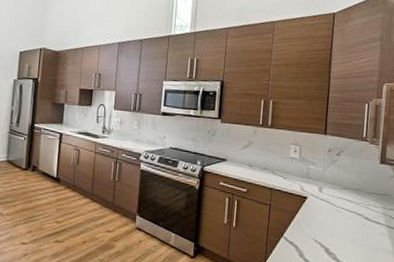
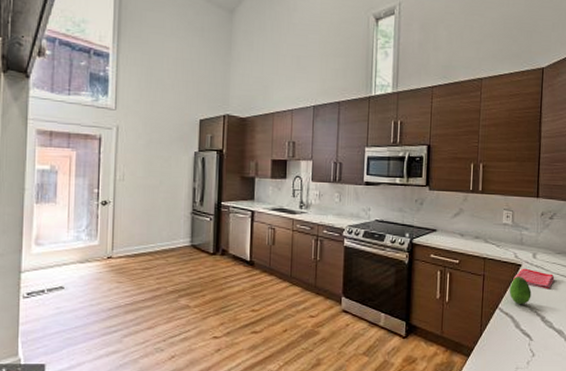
fruit: none [294,208,317,236] -> present [509,277,532,305]
dish towel: none [299,200,340,223] -> present [513,268,555,290]

